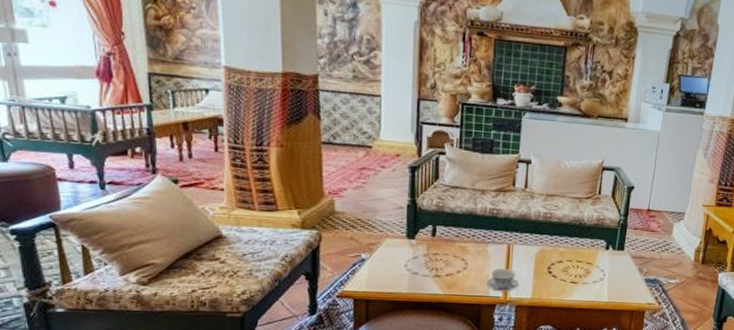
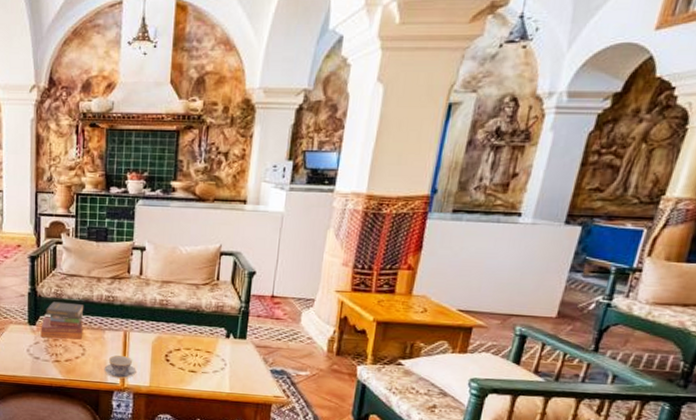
books: none [420,214,467,253] -> present [40,301,84,340]

